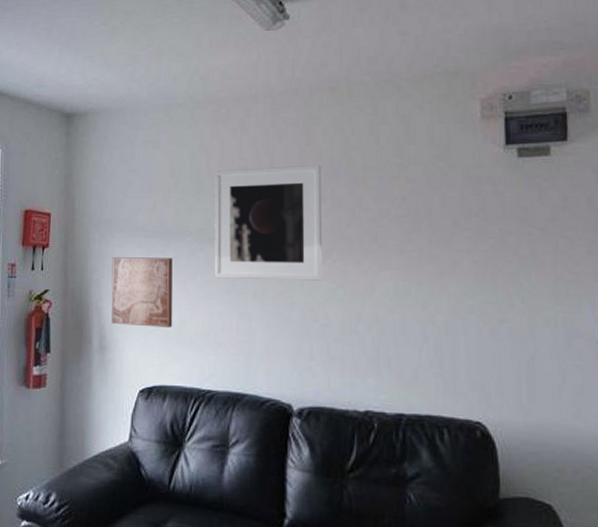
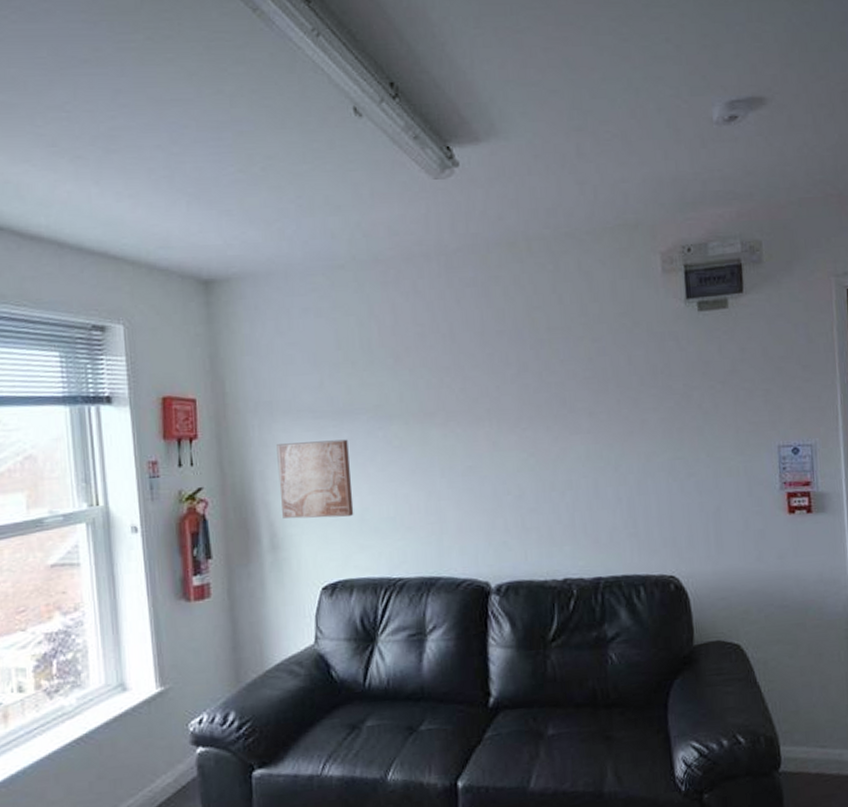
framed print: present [214,164,322,281] -> none [388,327,513,458]

